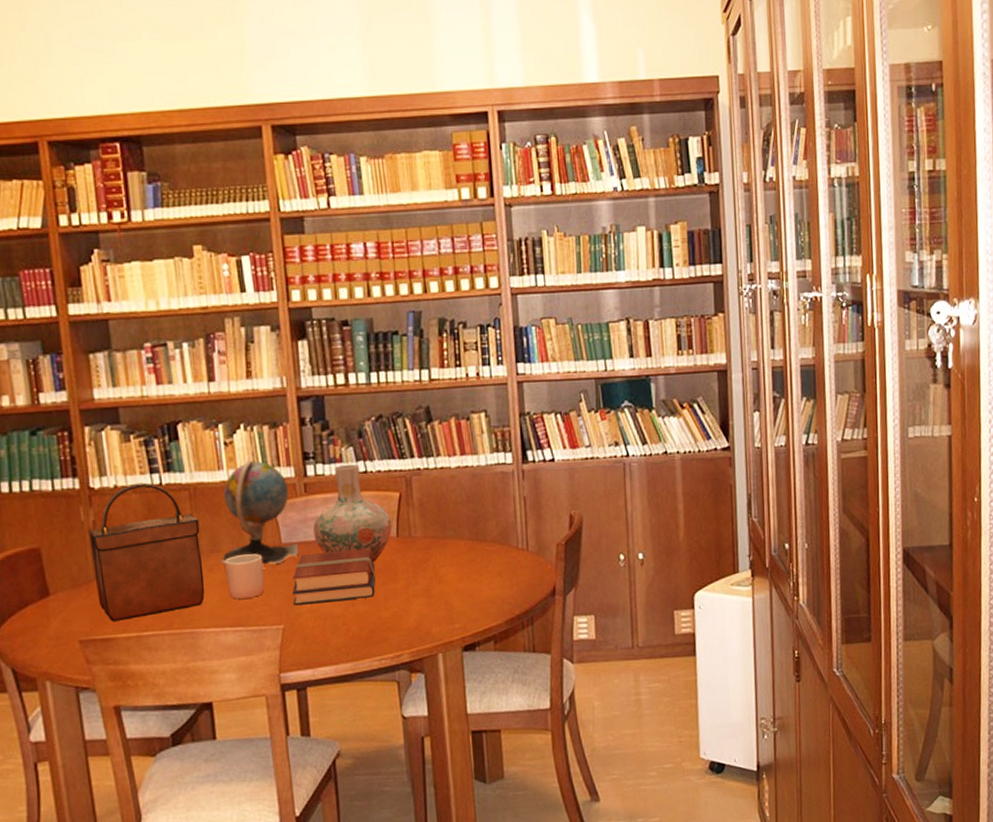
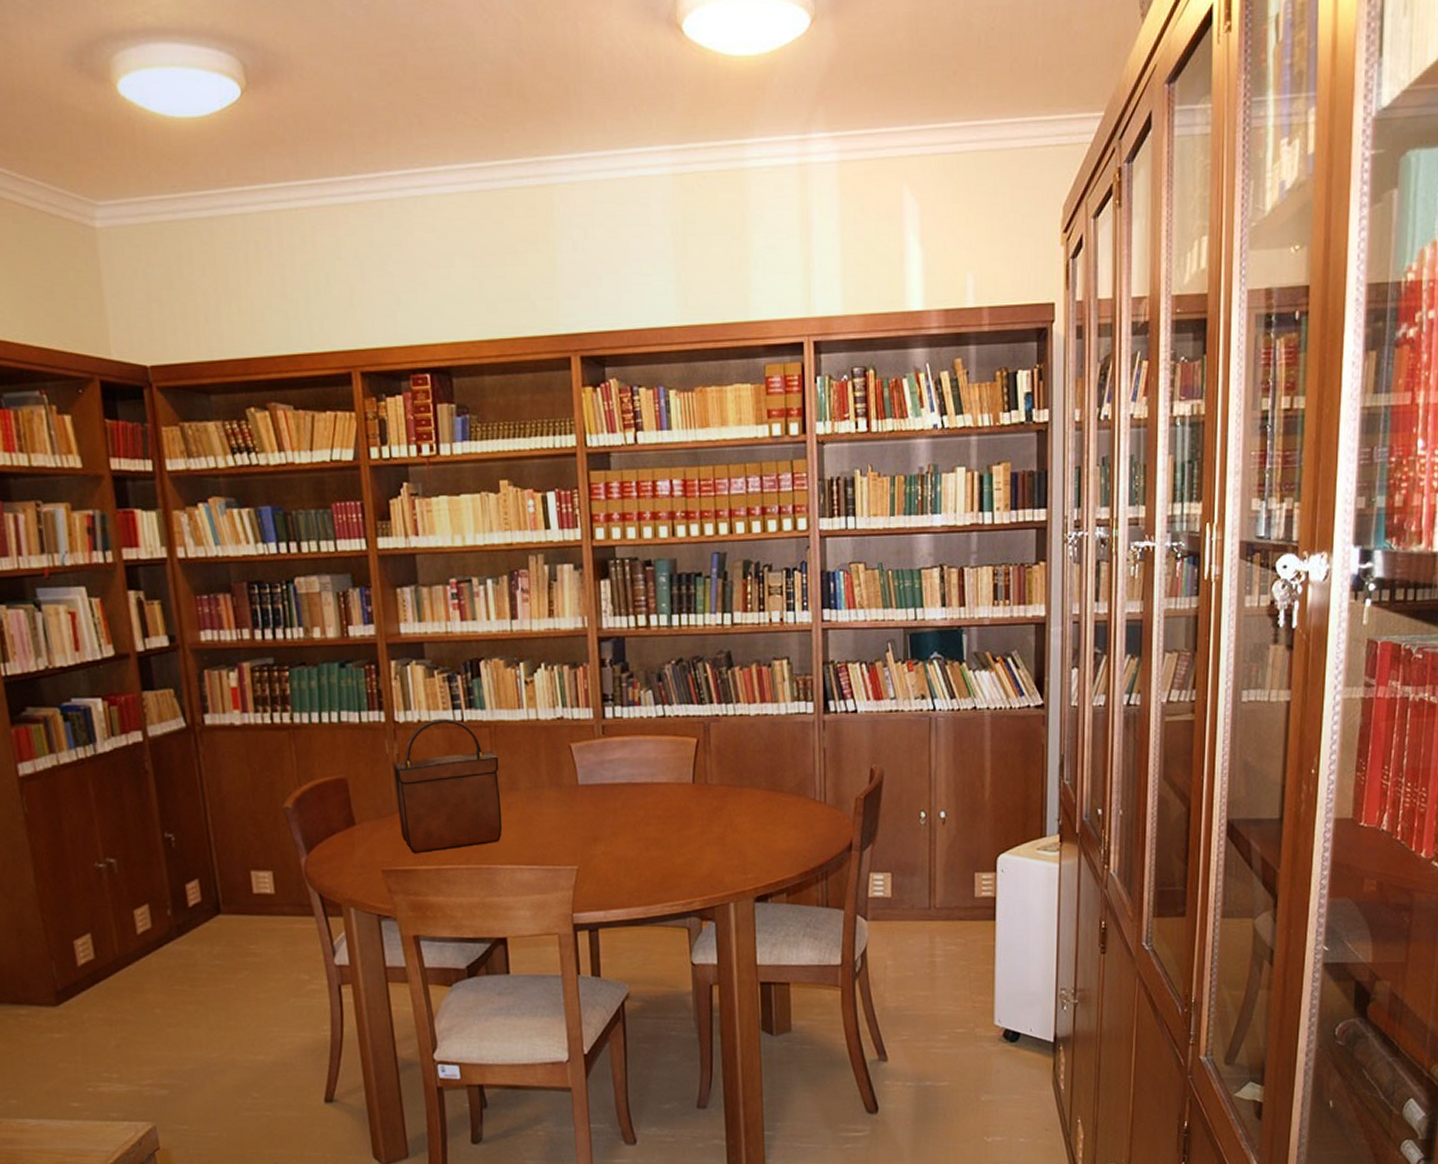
globe: present [221,459,299,565] -> none [518,699,595,805]
mug: present [223,553,265,599] -> none [521,793,561,838]
books: present [292,548,376,606] -> none [587,793,671,847]
vase: present [313,464,393,562] -> none [610,707,689,807]

